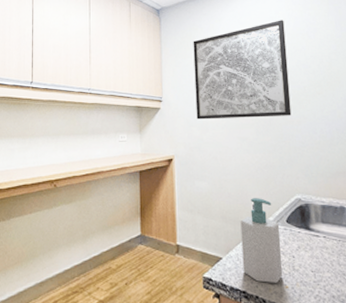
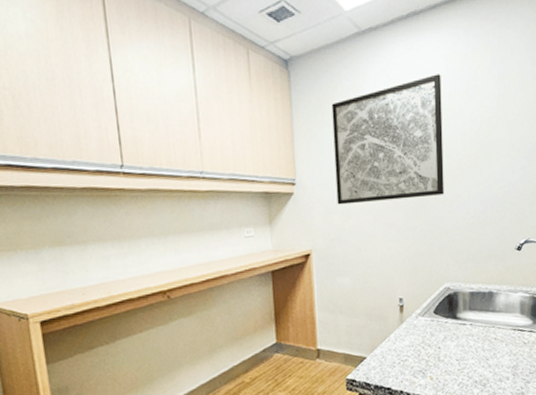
soap bottle: present [240,198,283,283] -> none [386,290,428,377]

